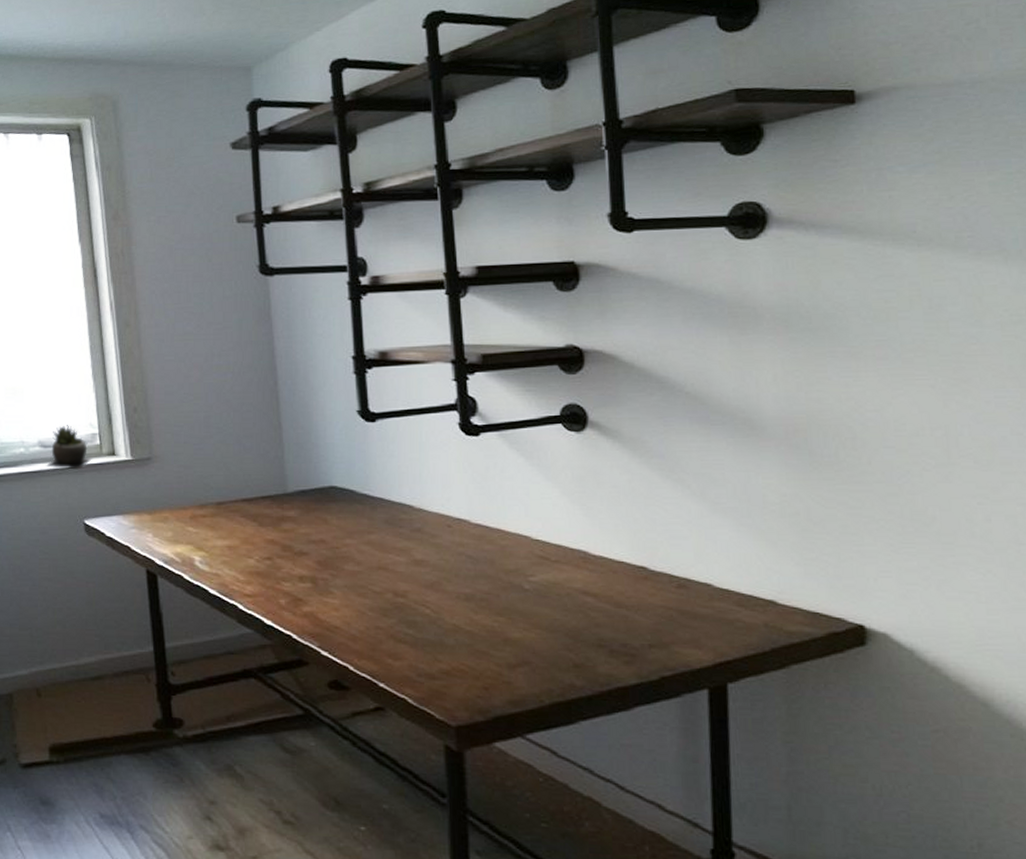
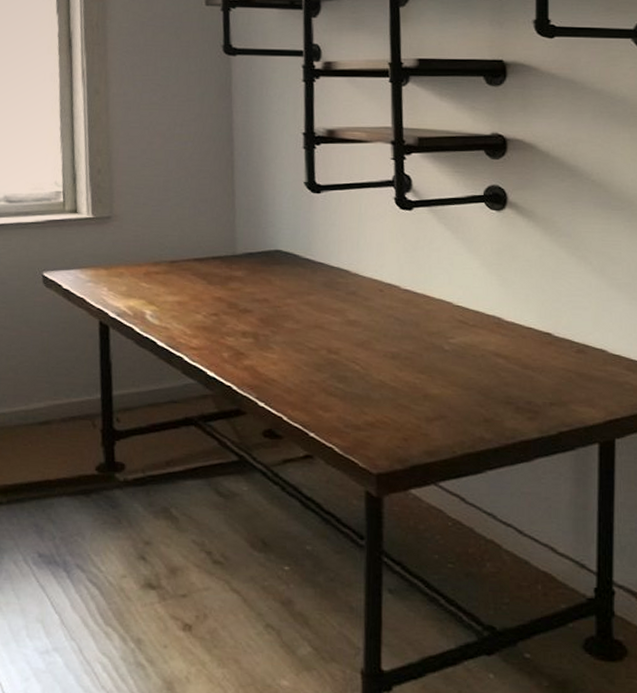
succulent plant: present [45,425,92,470] -> none [9,182,55,225]

